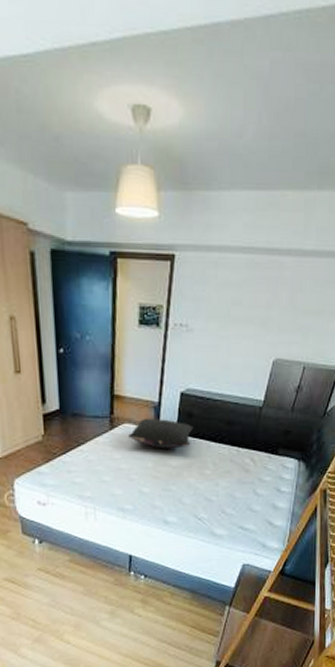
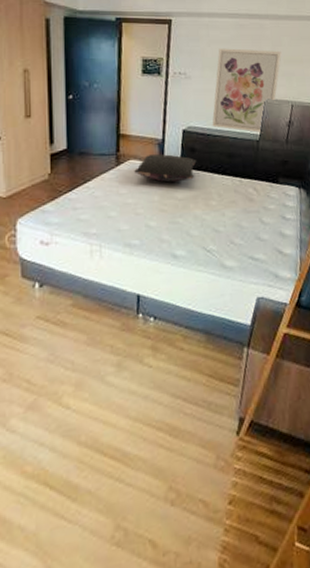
wall art: none [213,294,300,399] -> present [212,48,282,133]

